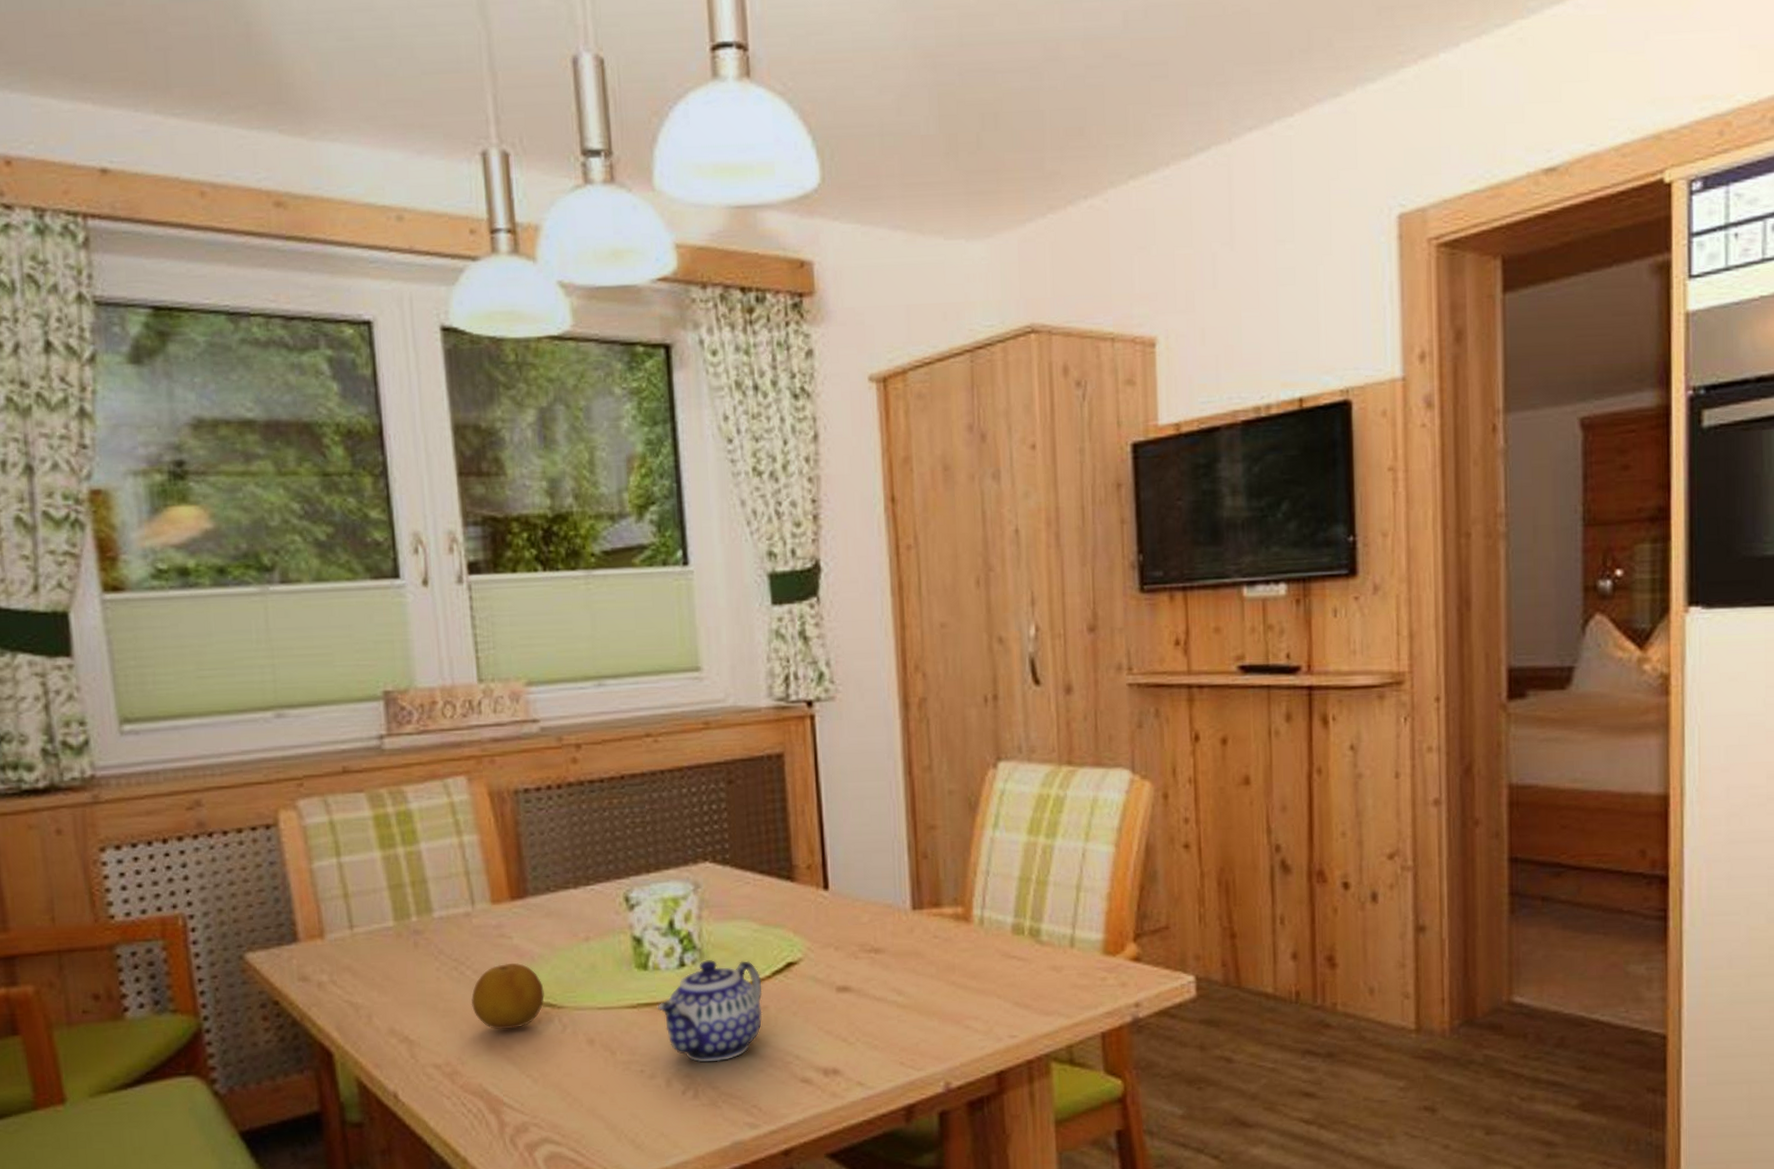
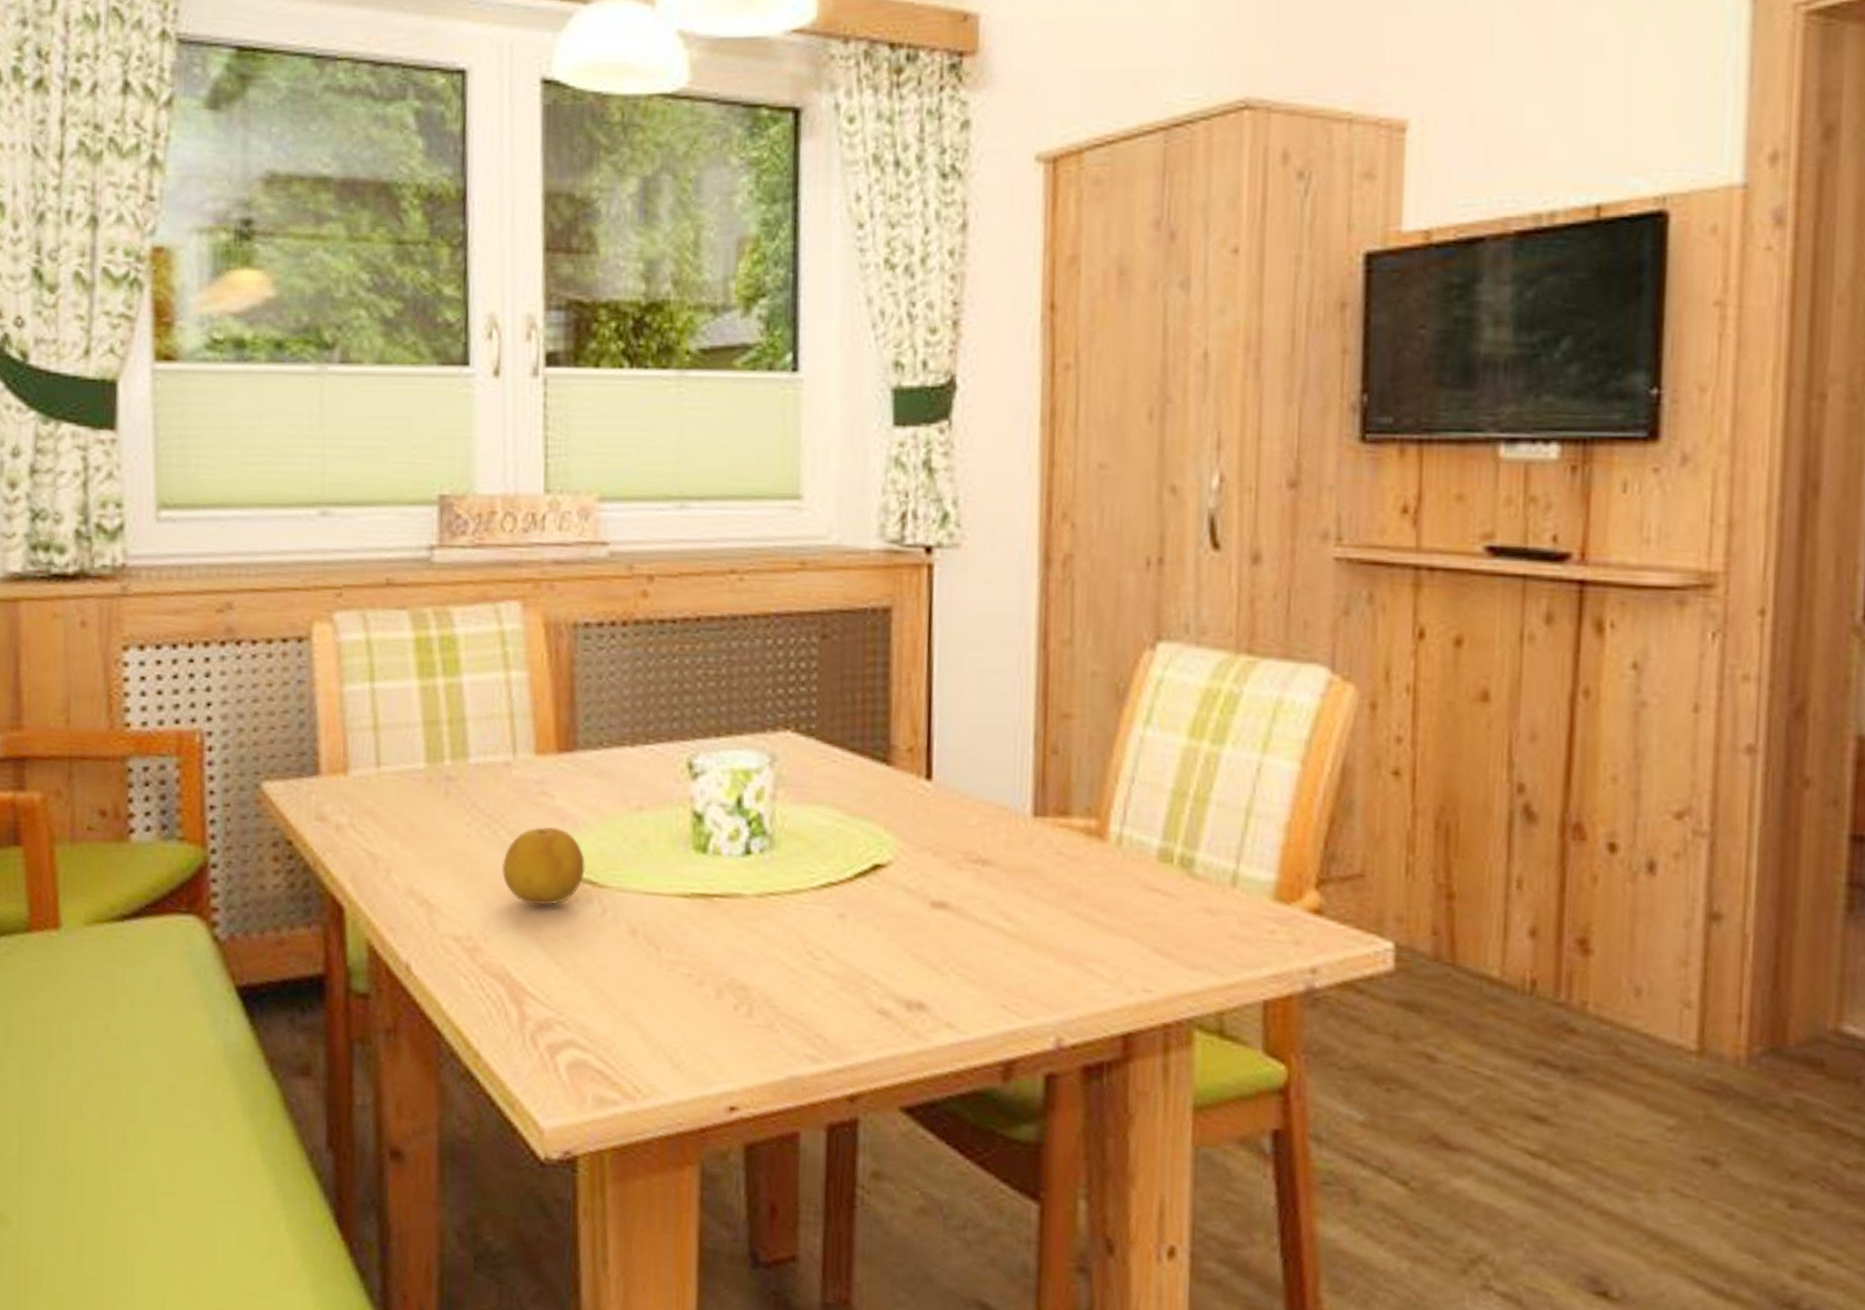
teapot: present [658,960,763,1063] -> none [715,850,841,976]

